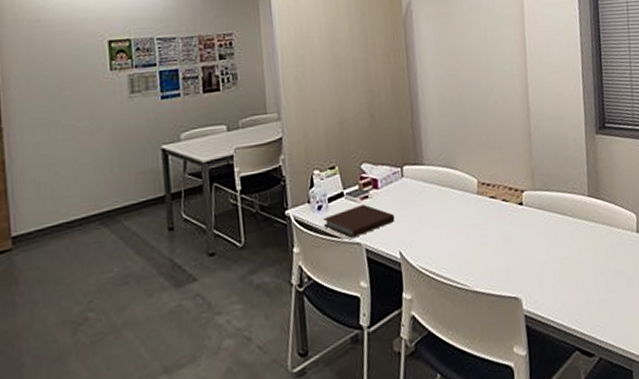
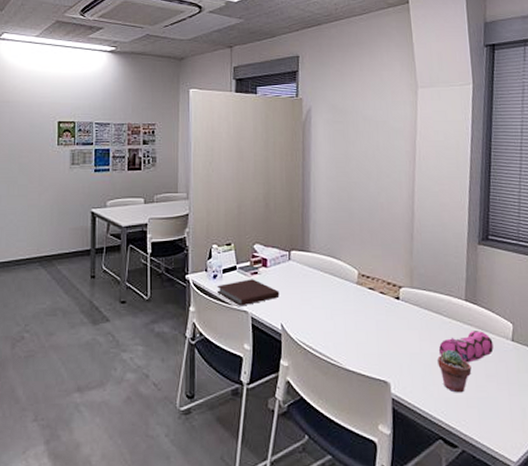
pencil case: none [566,226,620,264] -> present [438,331,494,363]
potted succulent: none [566,251,601,297] -> present [437,349,472,393]

